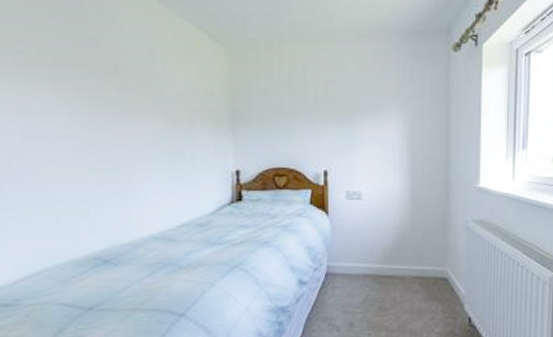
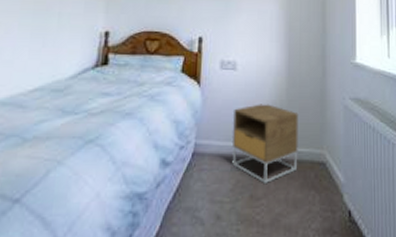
nightstand: none [361,229,422,298] -> present [232,104,299,185]

